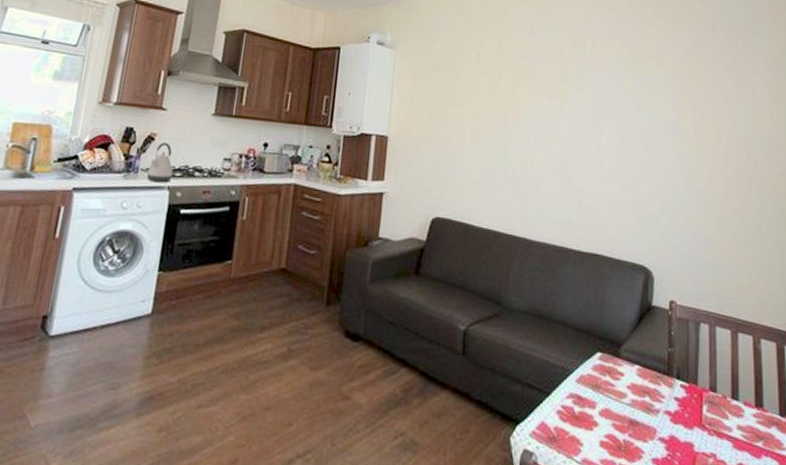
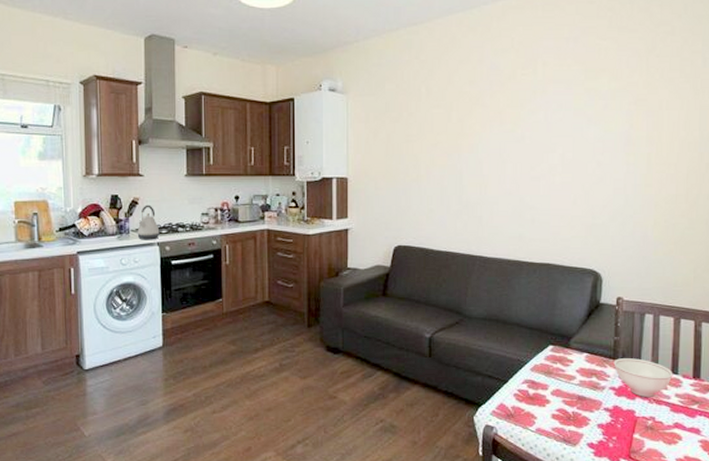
bowl: none [668,375,734,429] -> present [613,358,673,398]

